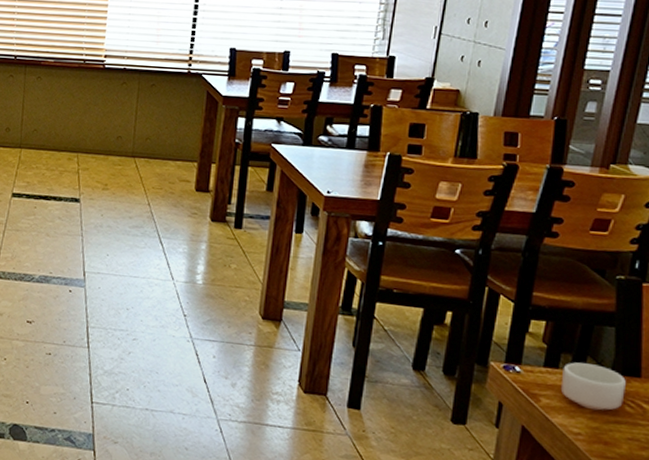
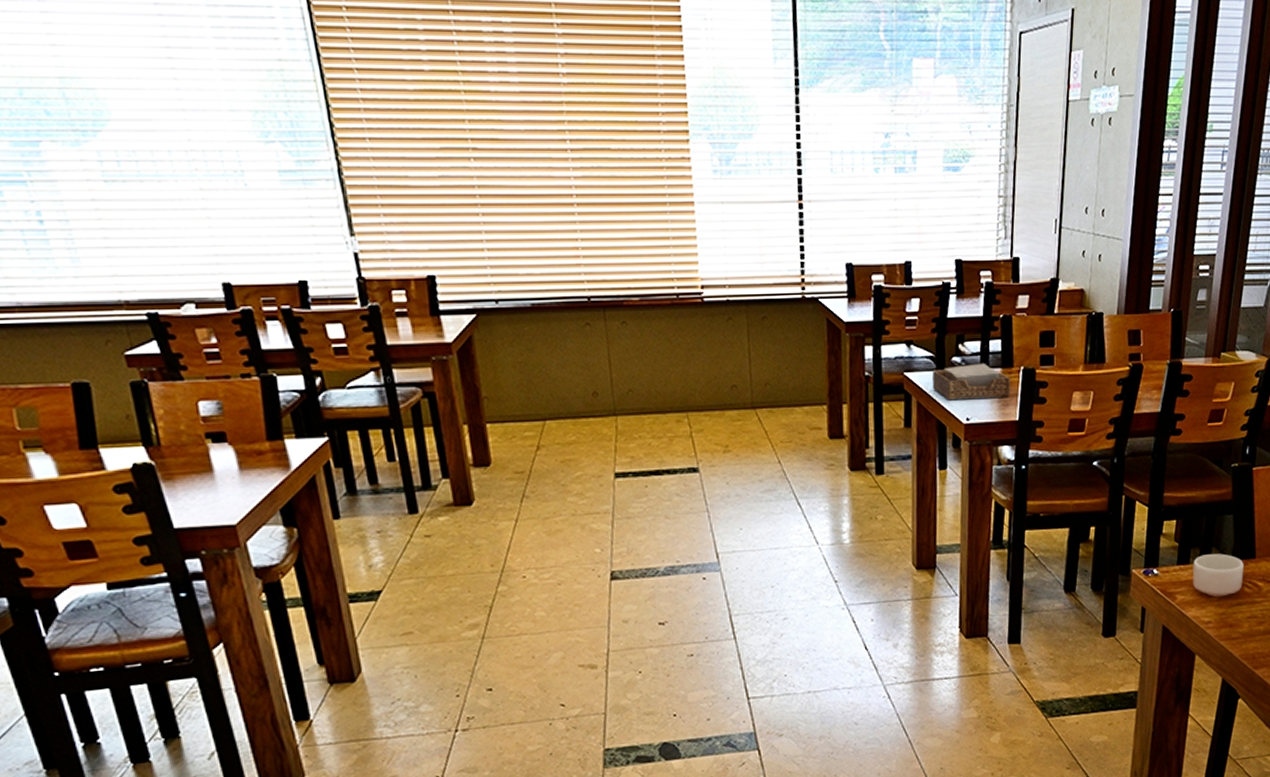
napkin holder: none [297,144,375,178] -> present [931,362,1011,401]

